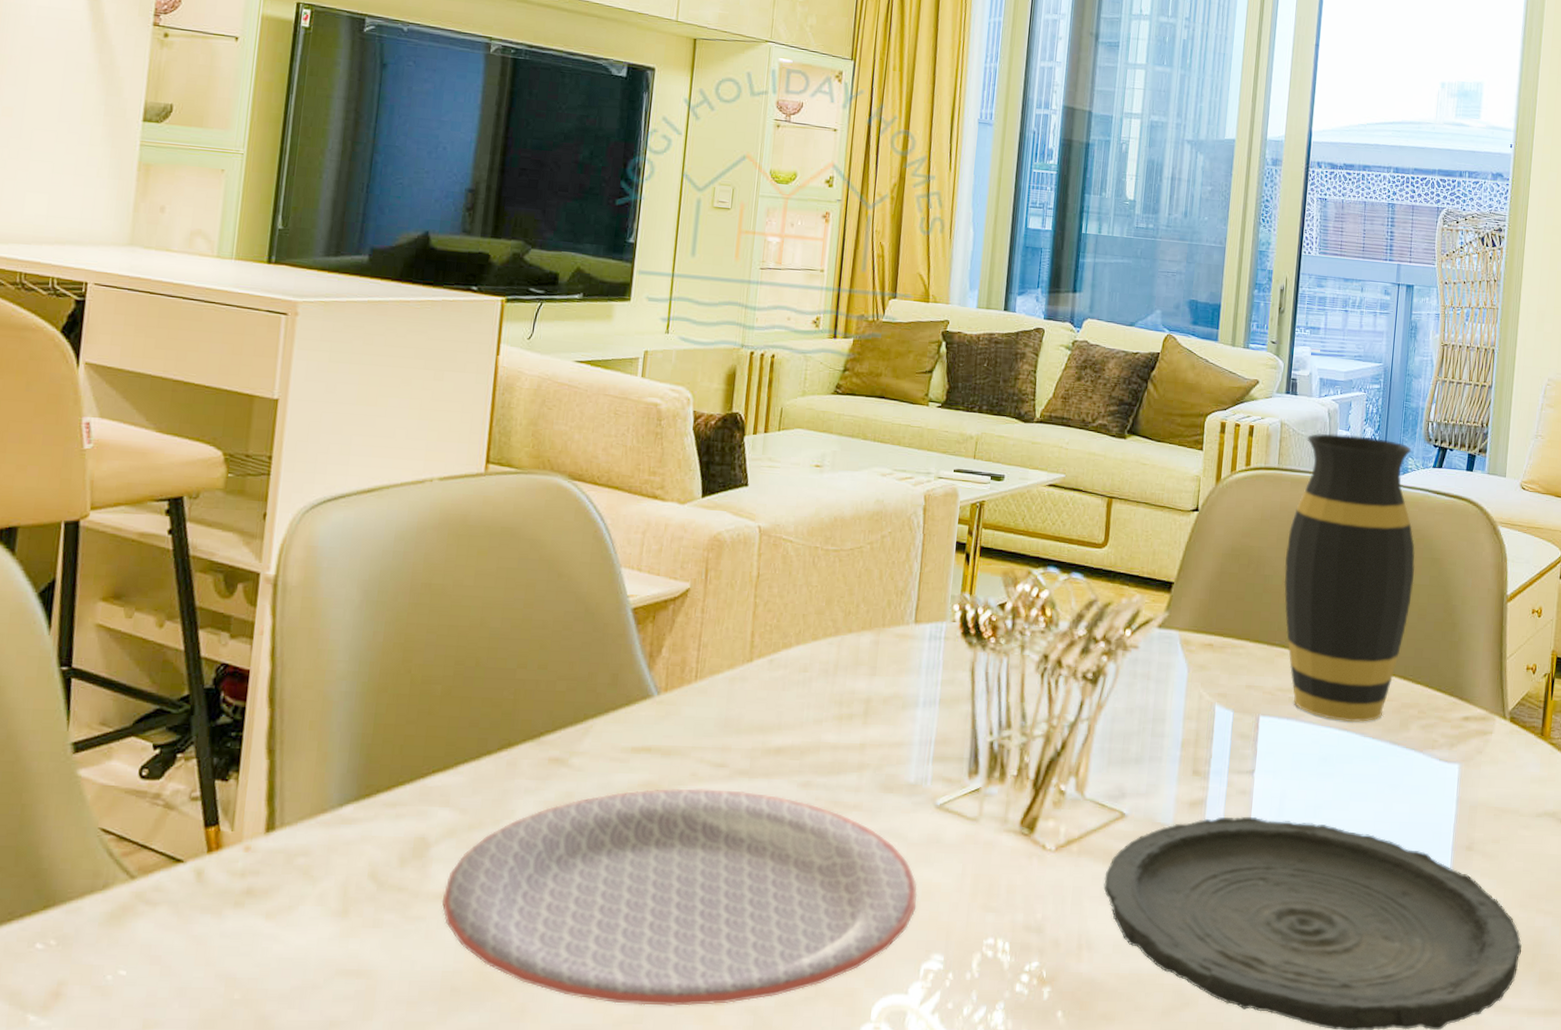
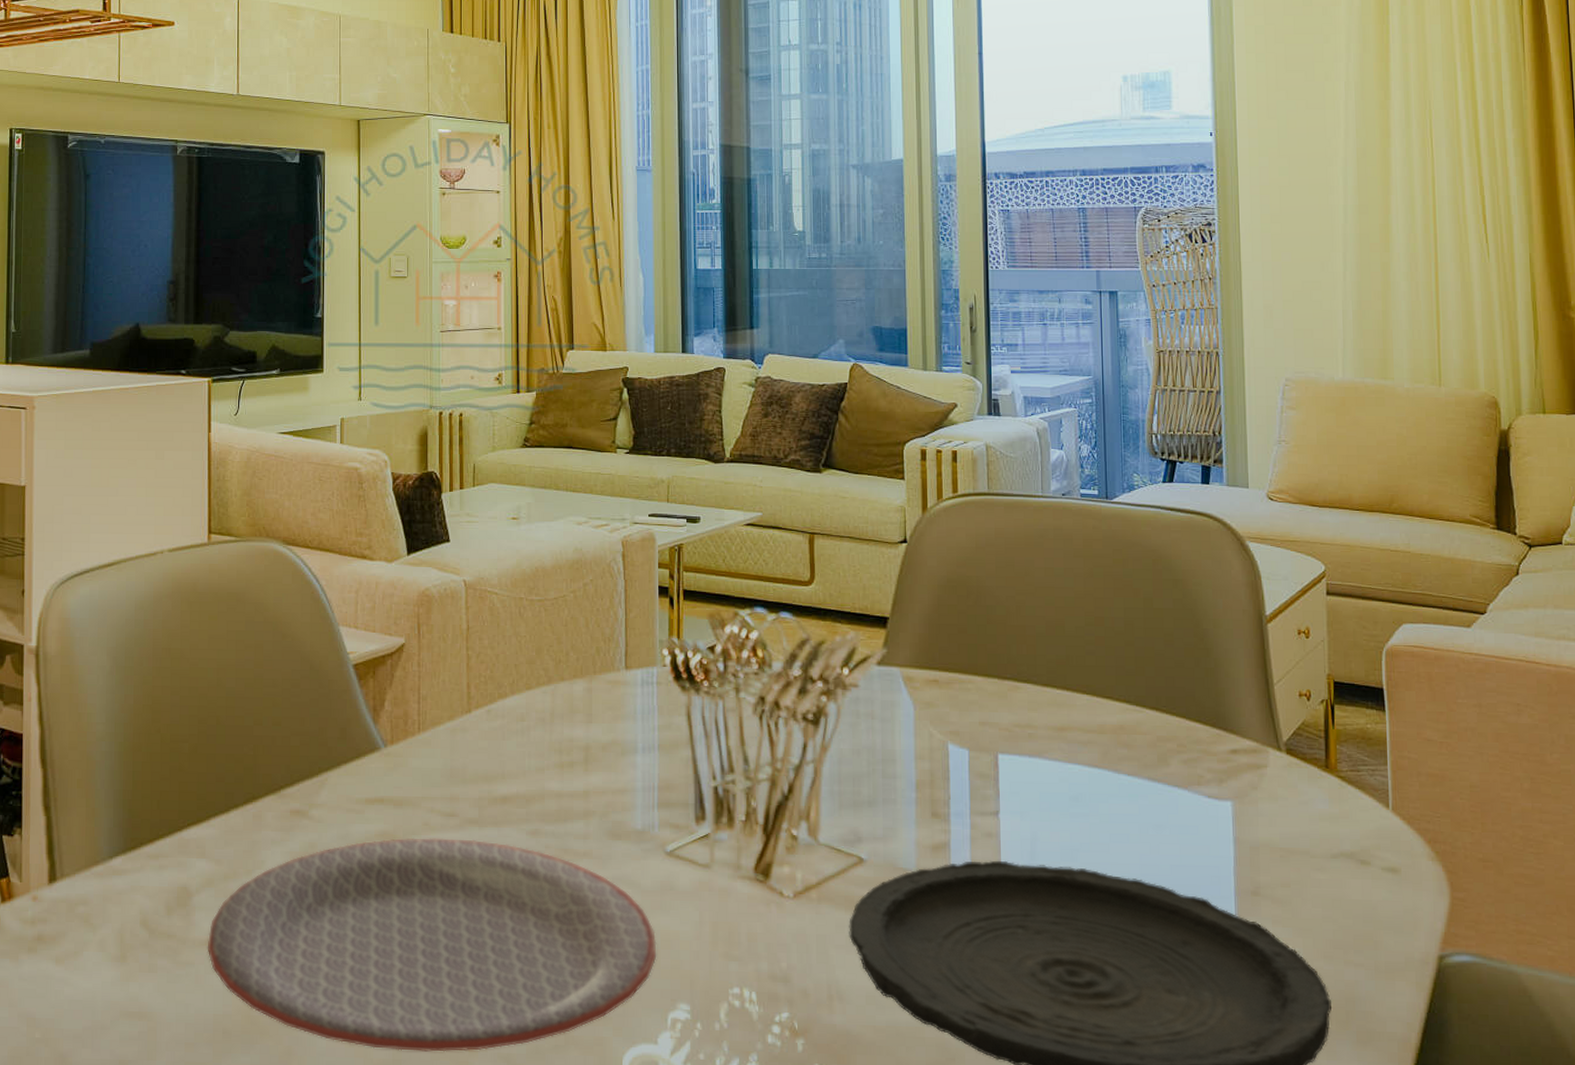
vase: present [1284,433,1415,723] -> none [1007,454,1156,759]

